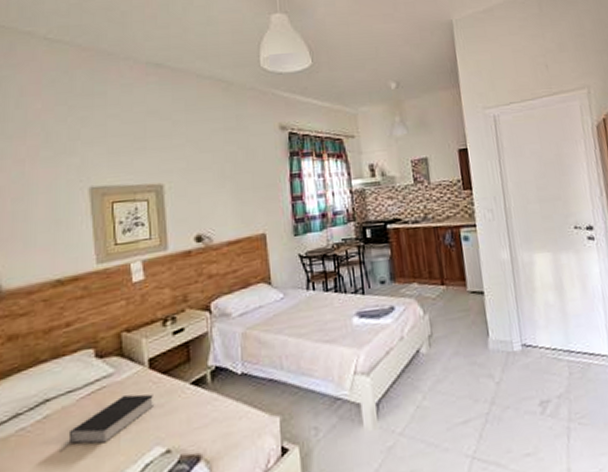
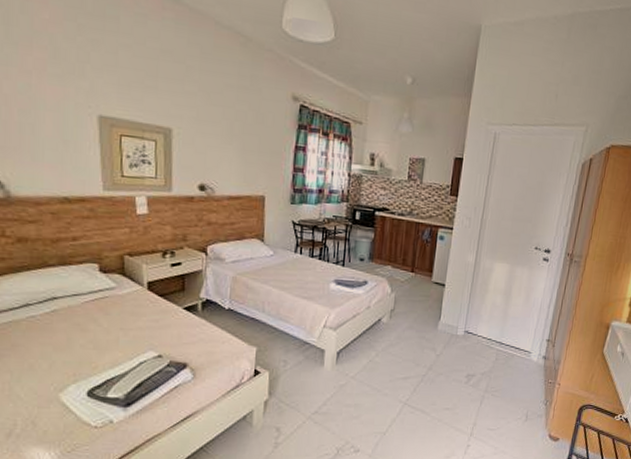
book: present [60,394,153,452] -> none [66,307,150,341]

